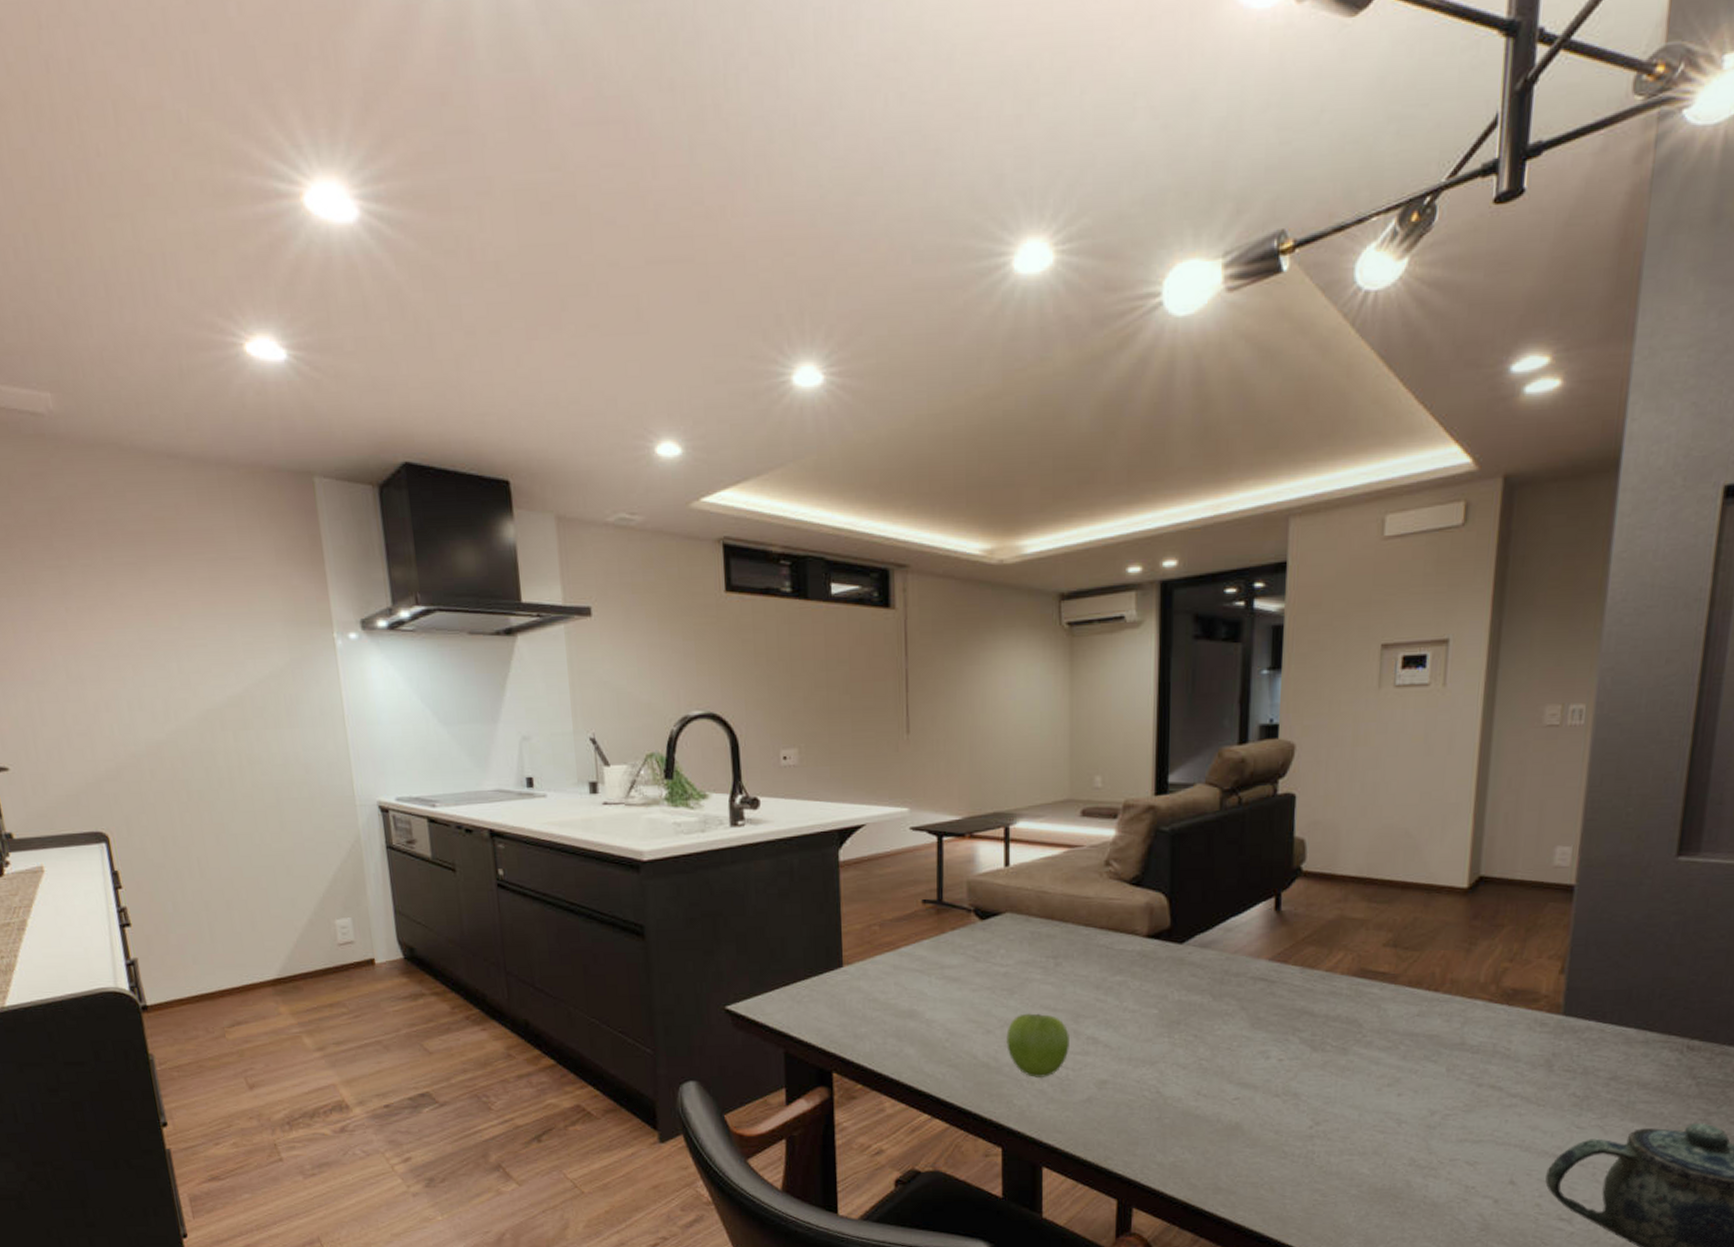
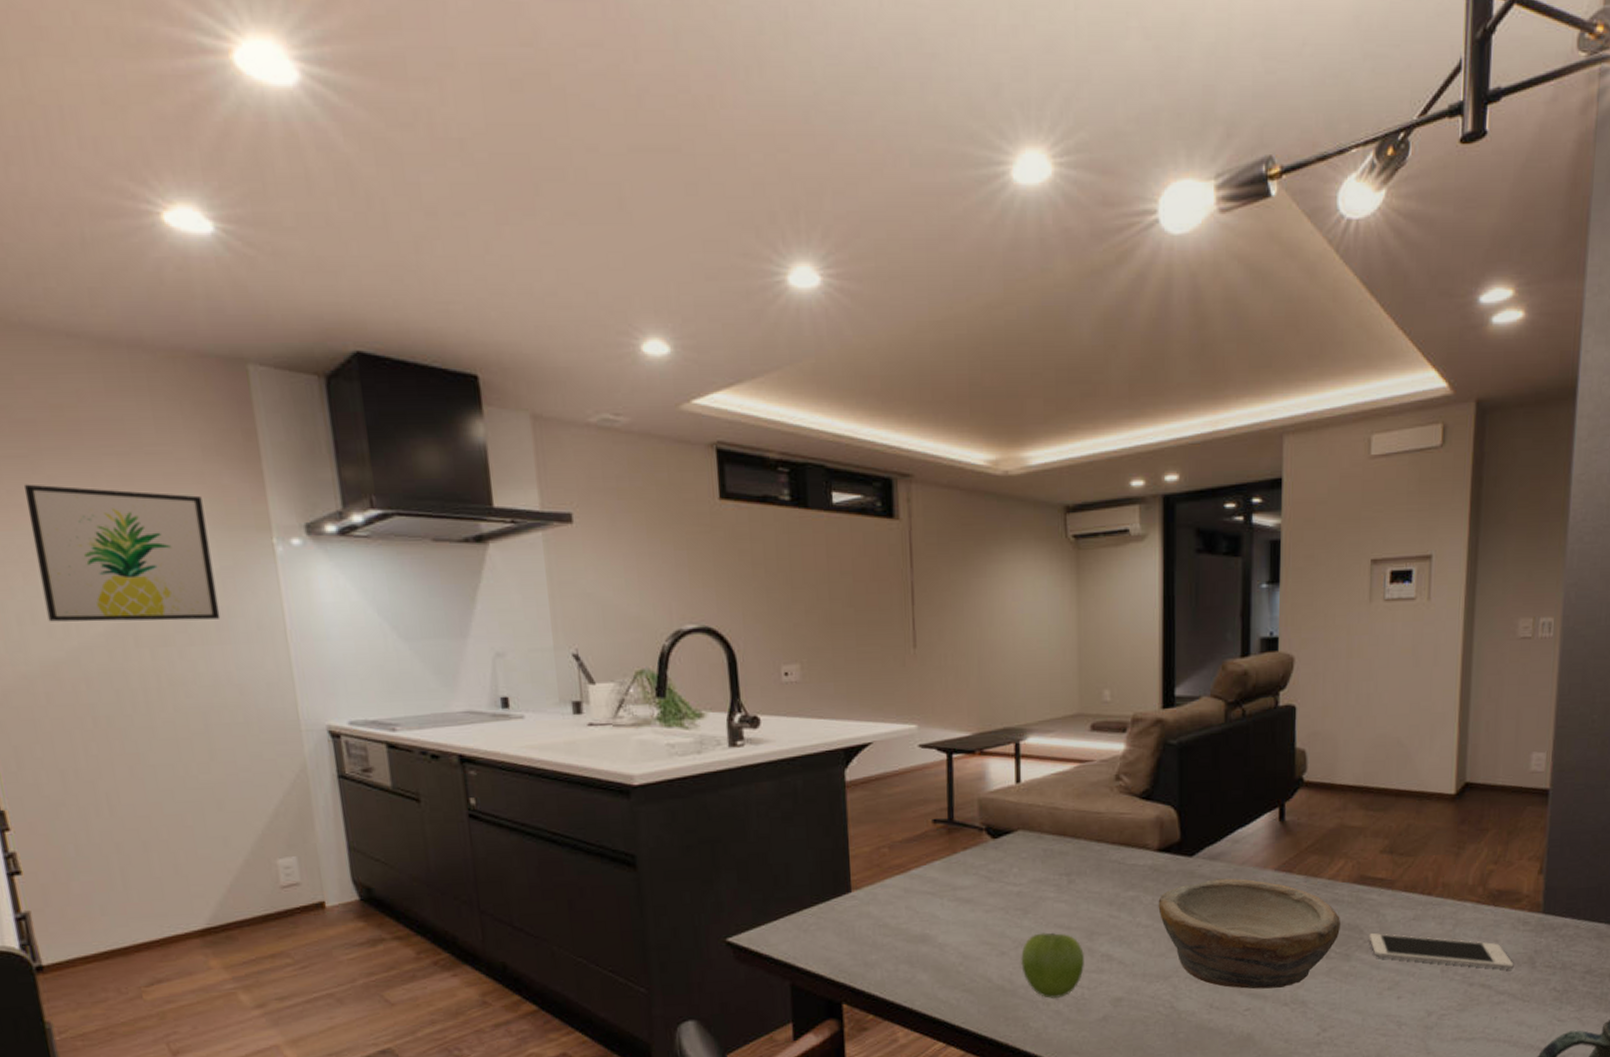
wall art: none [133,587,290,708] -> present [24,484,221,622]
bowl: none [1146,966,1338,1079] -> present [1158,878,1340,989]
cell phone: none [1368,1028,1529,1072] -> present [1369,933,1514,970]

